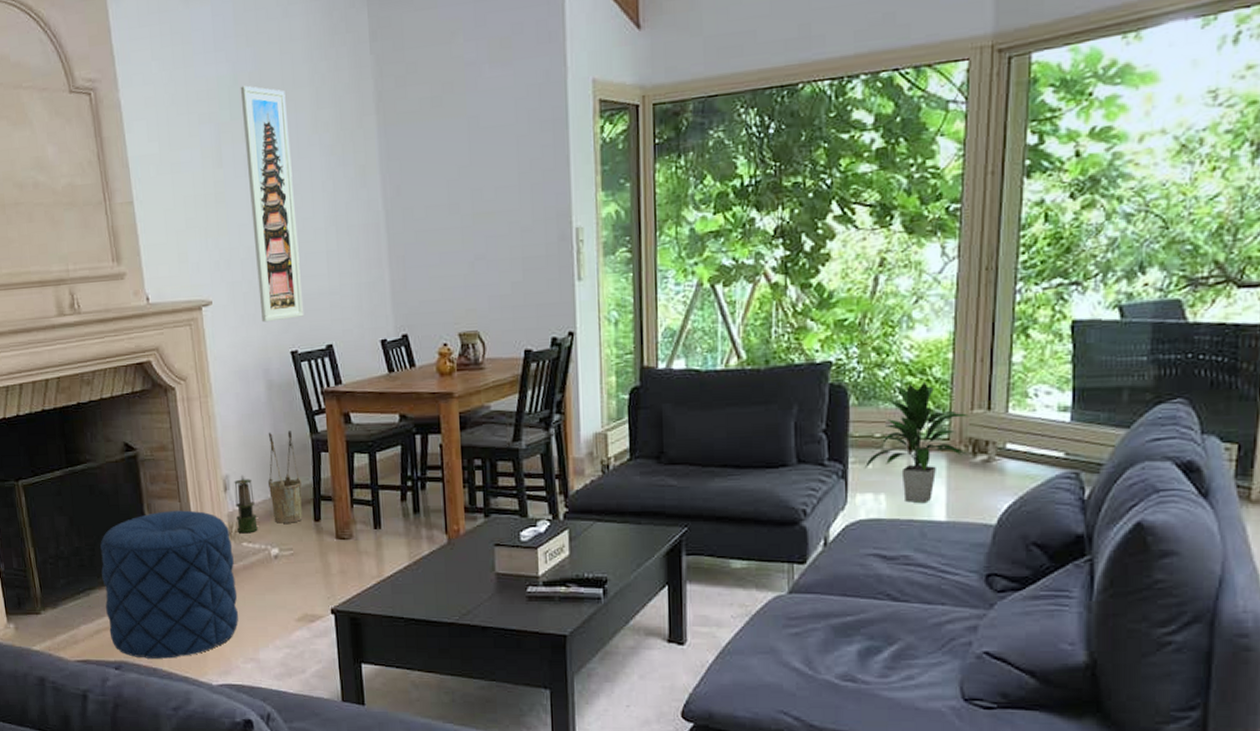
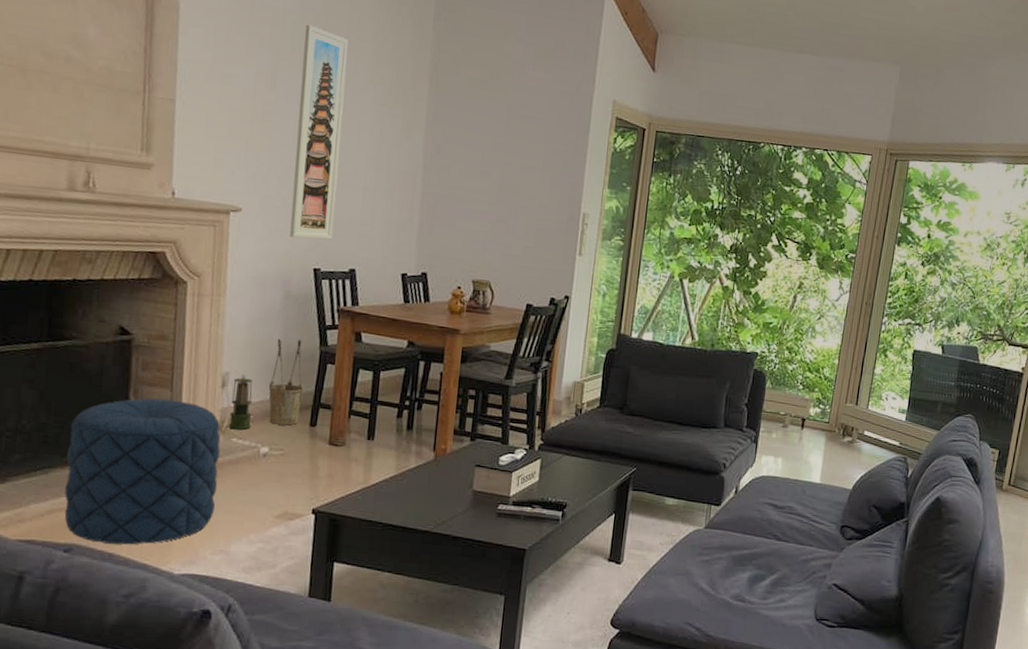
indoor plant: present [865,381,969,504] -> none [771,377,844,469]

